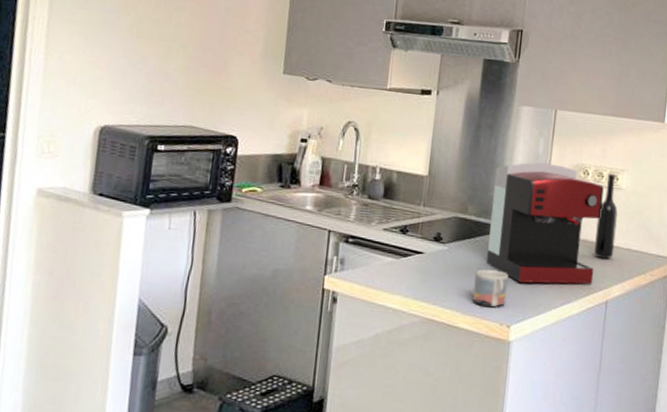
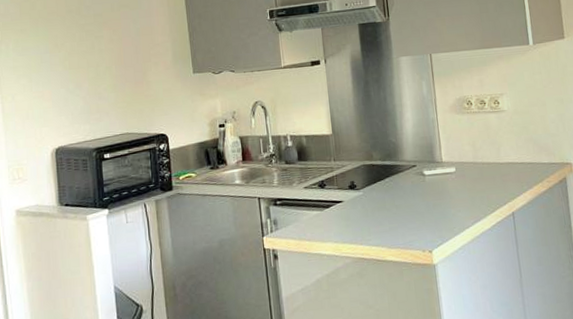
mug: present [472,269,509,307] -> none [391,204,423,238]
coffee maker: present [487,162,604,284] -> none [389,101,497,211]
bottle: present [594,174,619,260] -> none [488,99,510,176]

